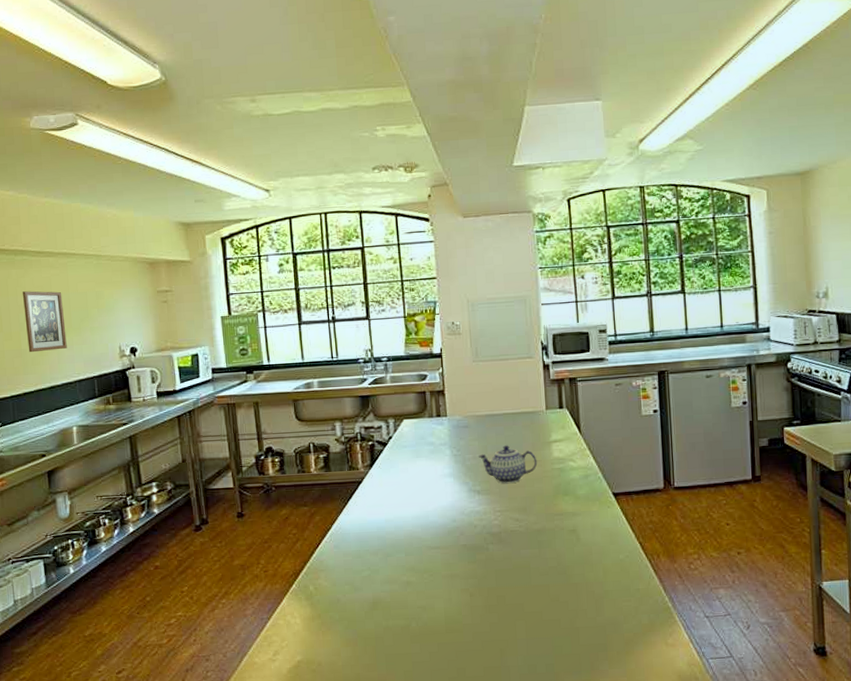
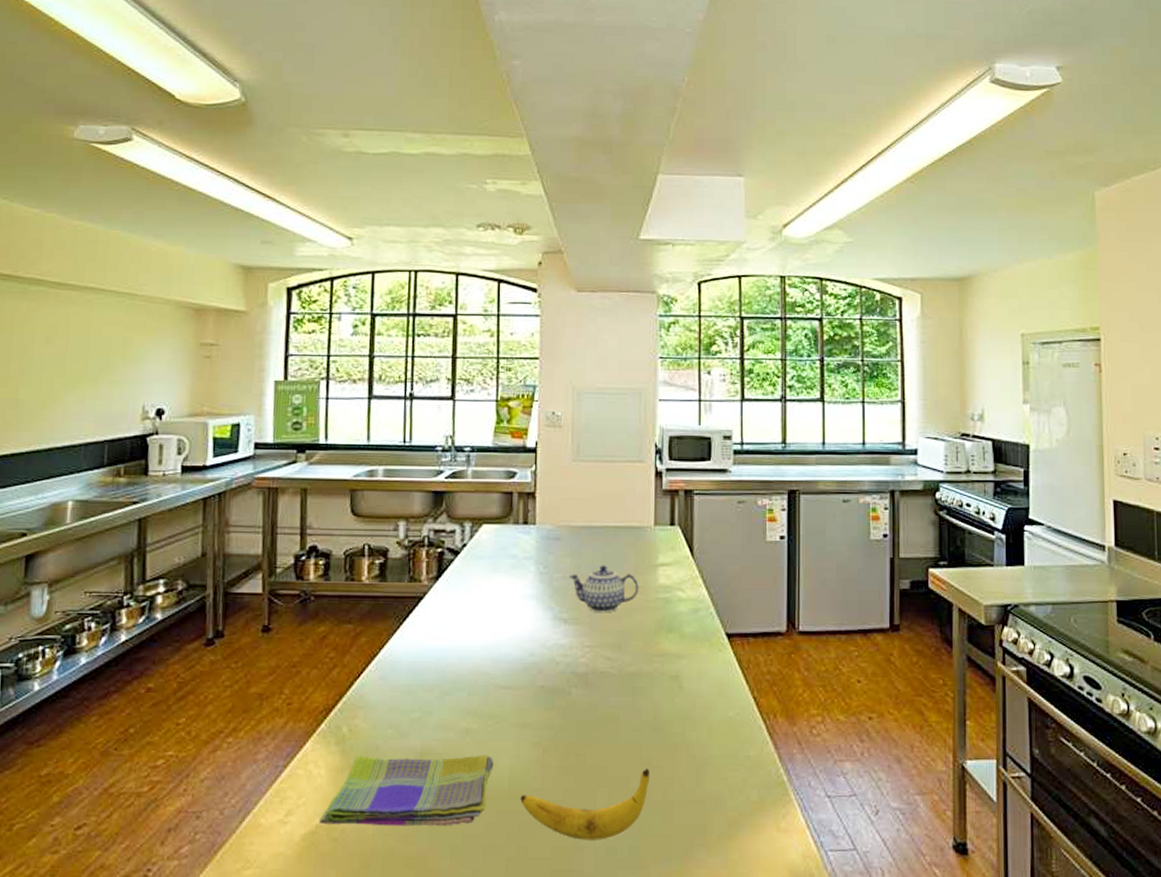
picture frame: present [23,291,67,353] -> none [26,329,81,405]
dish towel: none [300,600,432,660] -> present [320,754,494,827]
banana: none [455,604,558,661] -> present [520,769,649,840]

